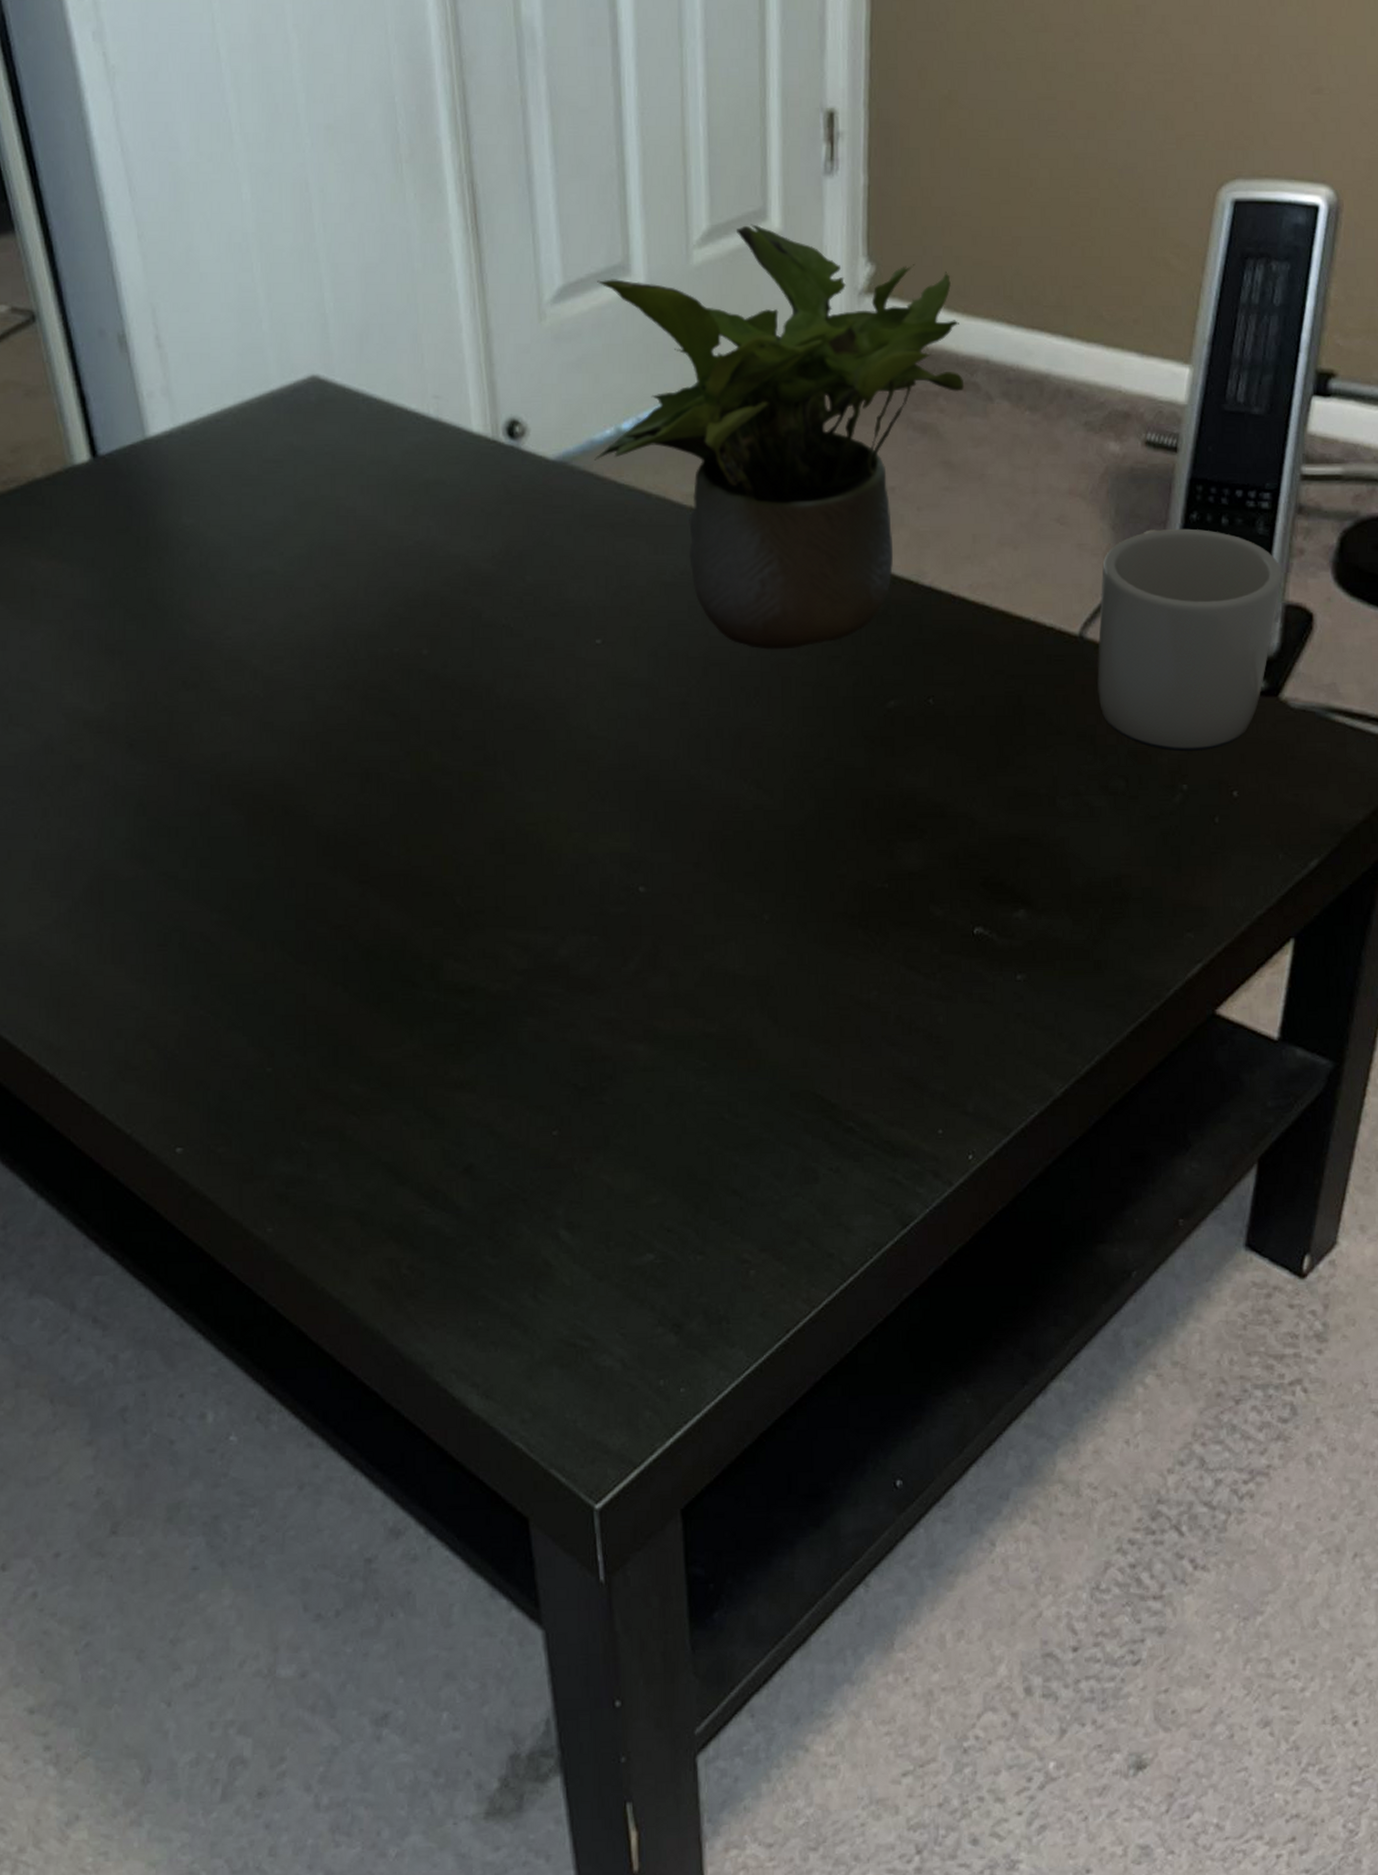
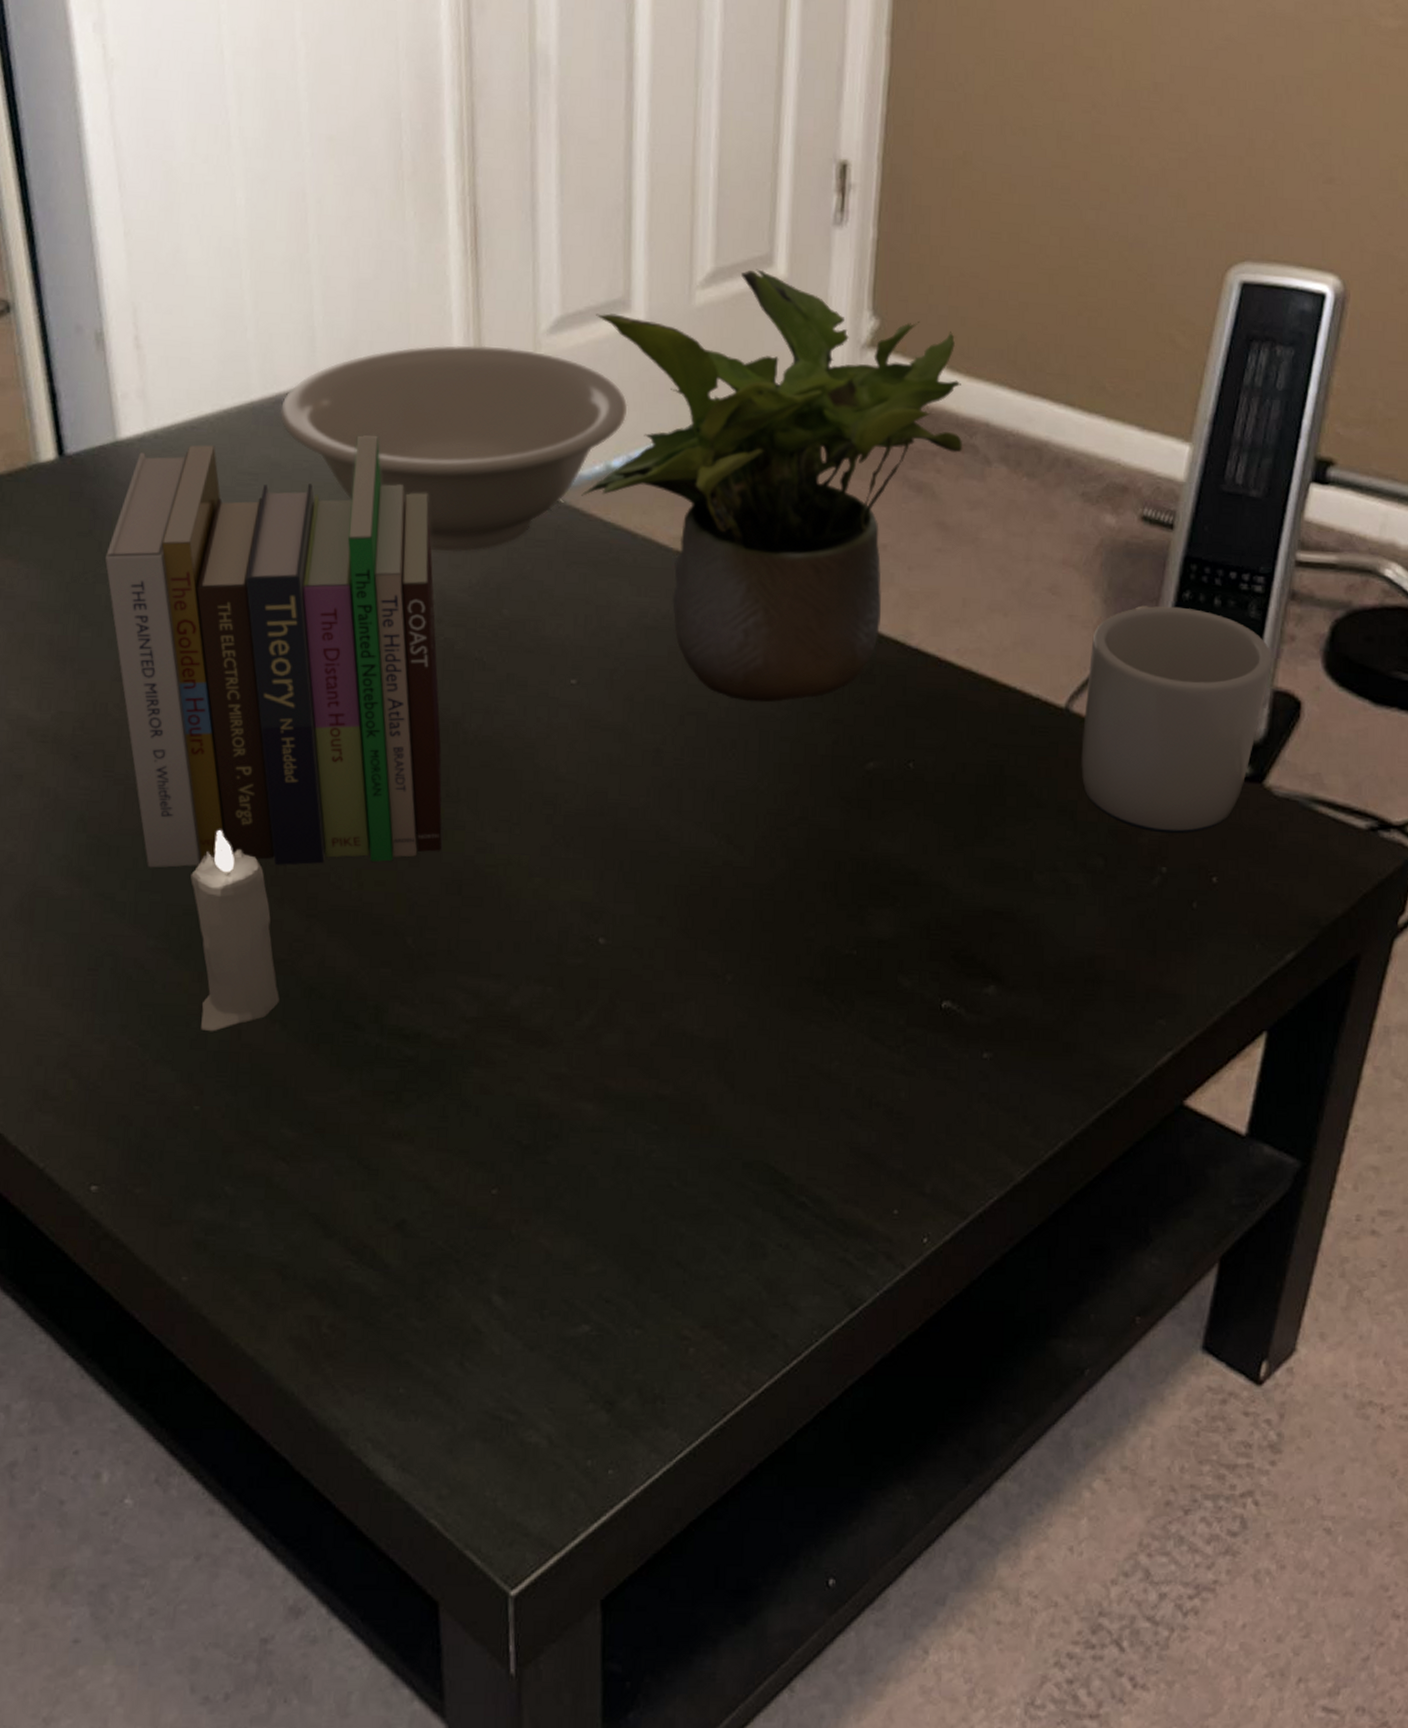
books: none [143,415,483,846] -> present [104,435,442,868]
candle: none [247,806,339,998] -> present [190,830,279,1032]
decorative bowl: none [299,320,634,524] -> present [279,344,628,553]

